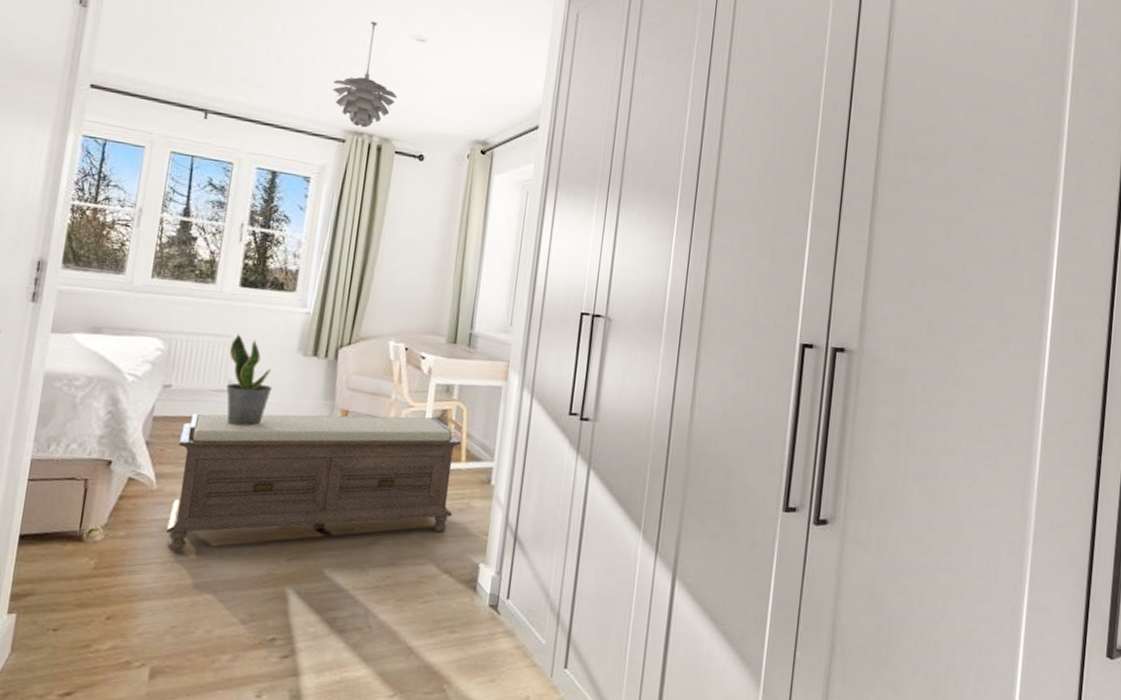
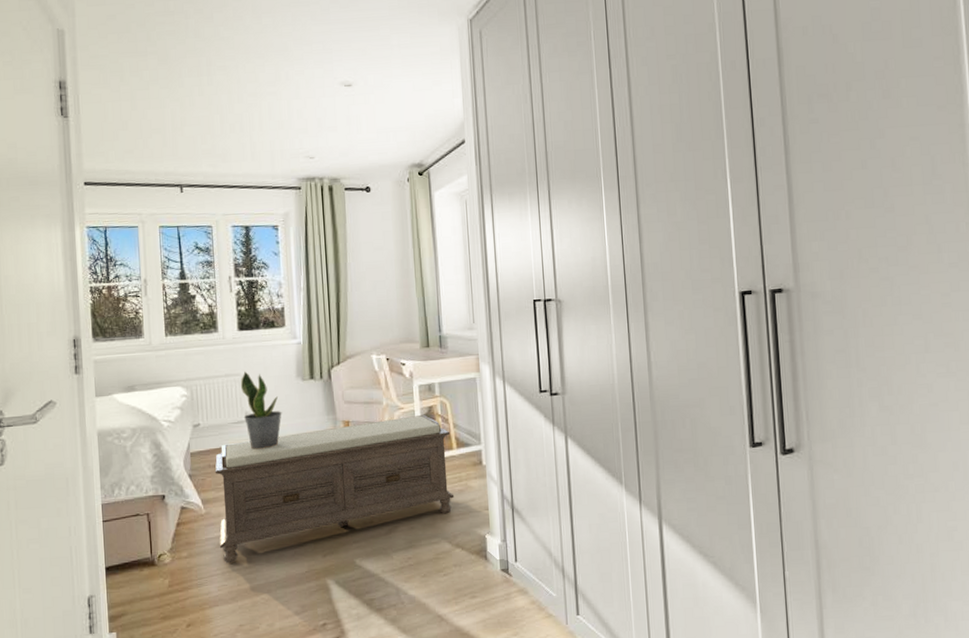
pendant light: present [332,21,398,128] -> none [280,77,338,173]

